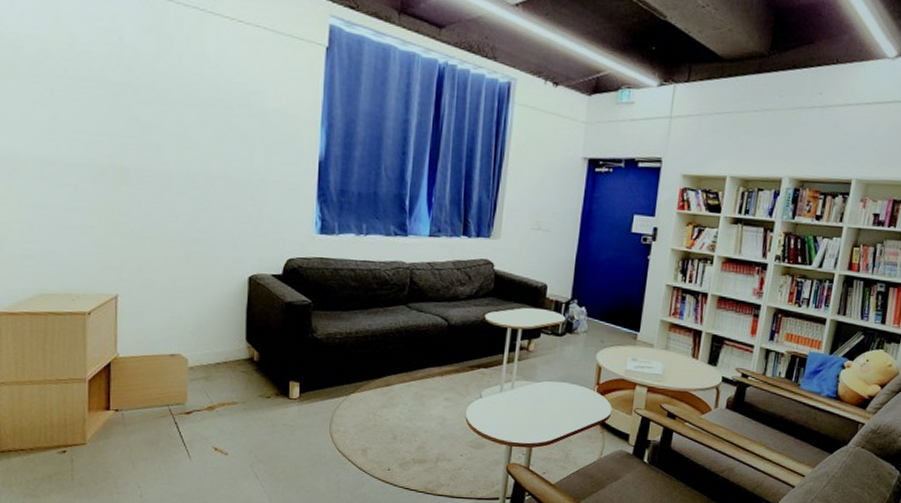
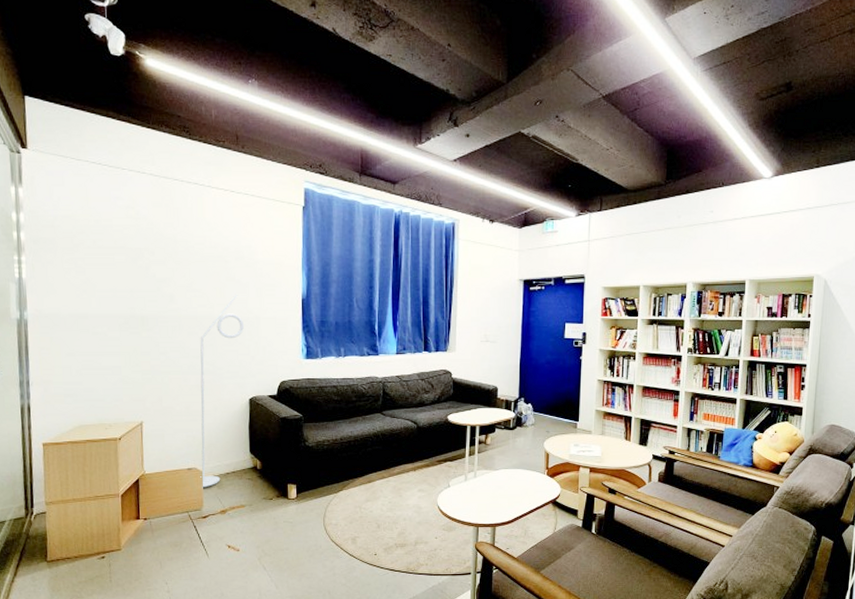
floor lamp: none [185,148,246,379] -> present [200,294,244,488]

